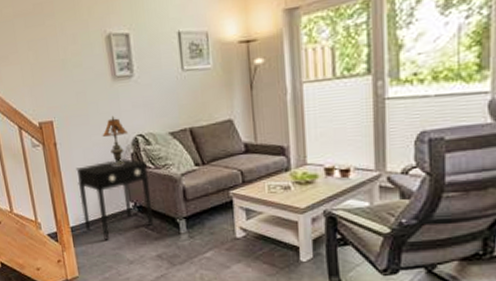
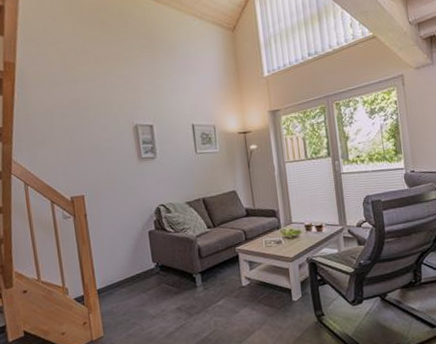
side table: present [76,157,154,240] -> none [104,224,174,299]
table lamp: present [102,115,128,165] -> none [129,189,151,232]

